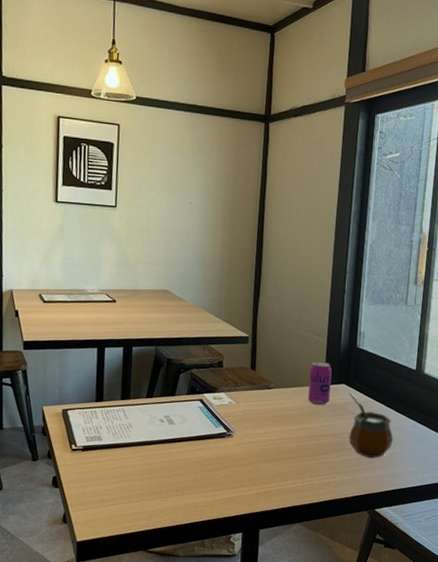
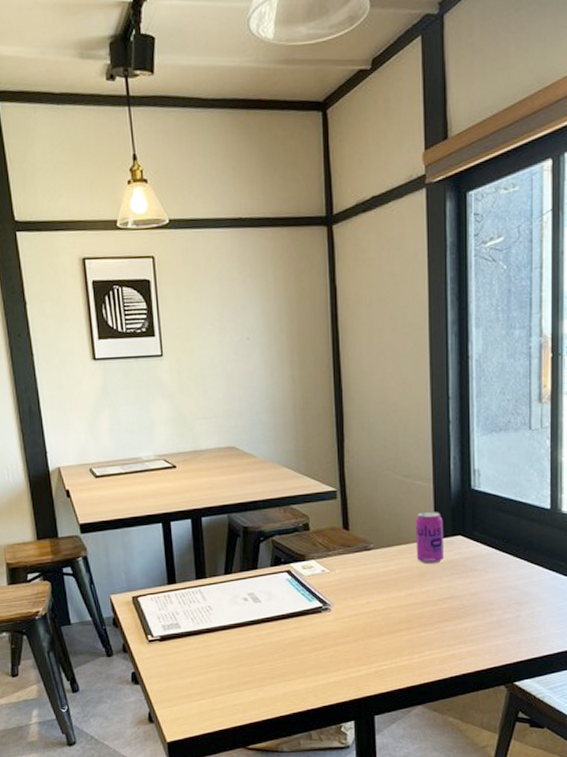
gourd: present [349,393,393,459] -> none [468,545,529,622]

